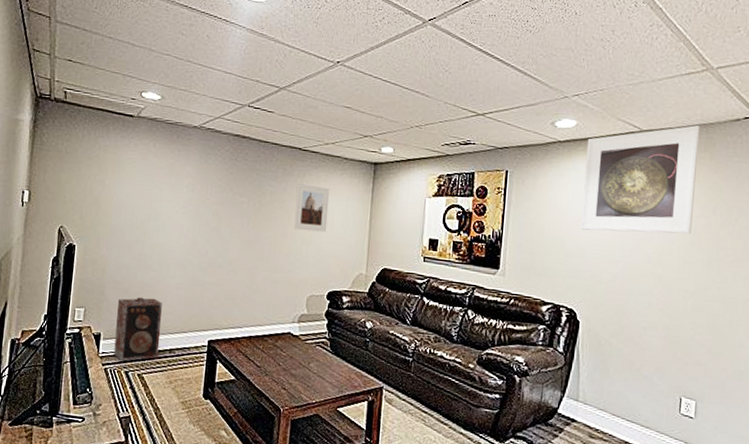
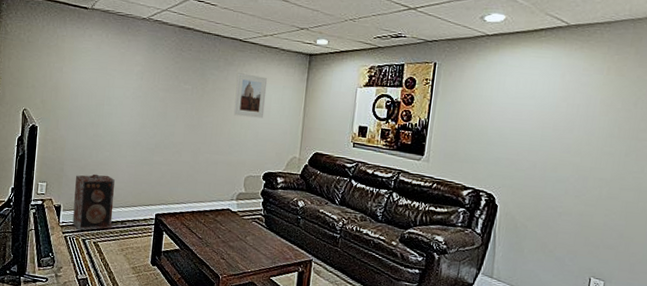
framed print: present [580,125,701,234] -> none [503,20,628,126]

